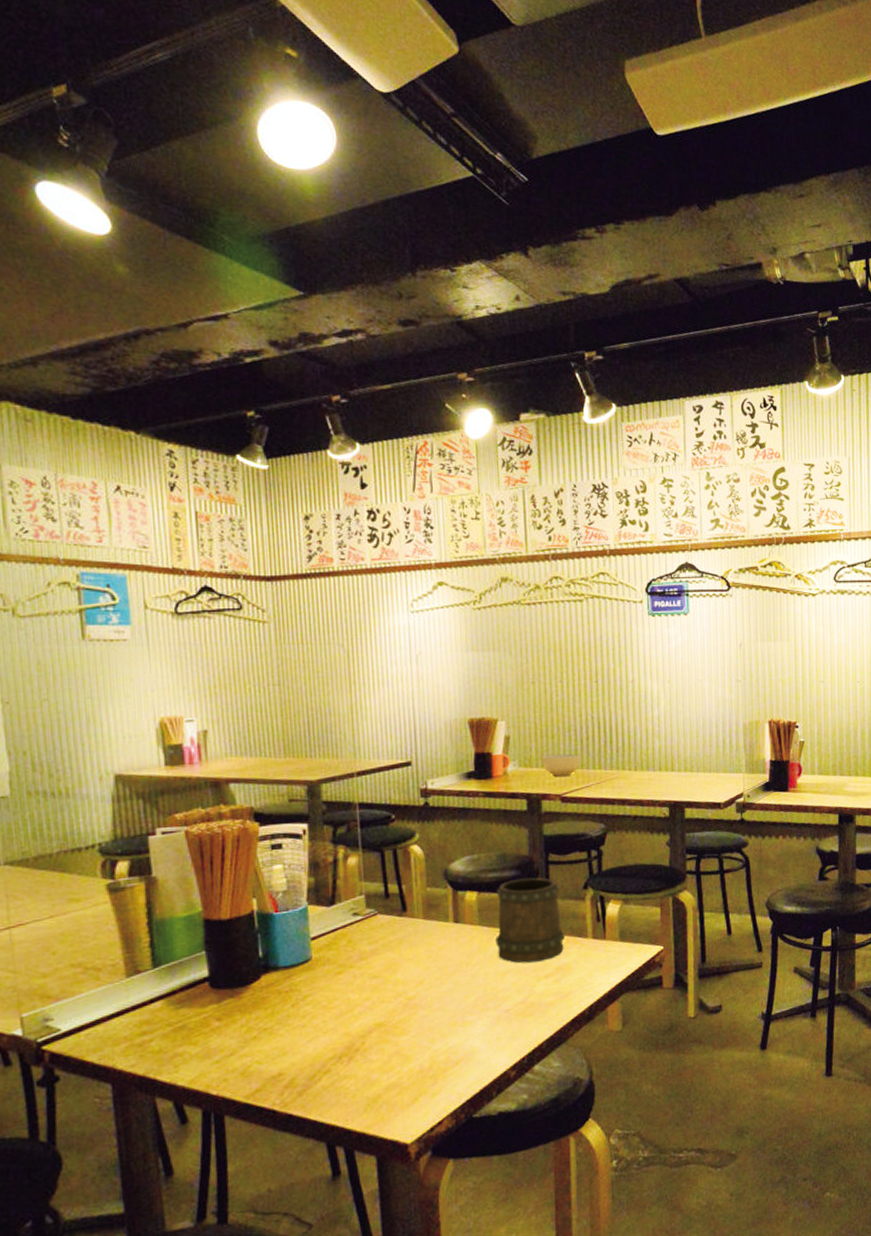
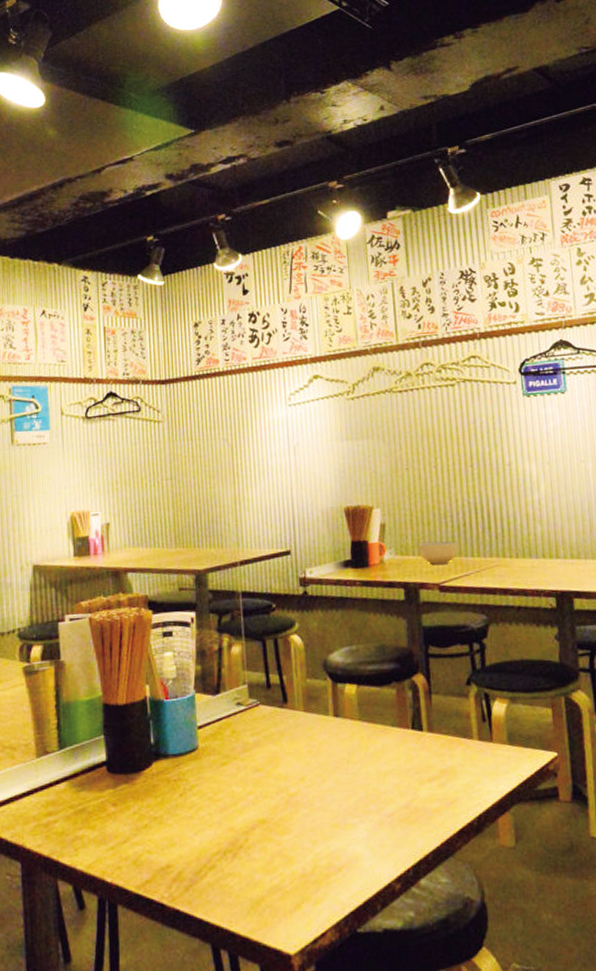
beer mug: present [496,877,566,963] -> none [375,671,449,763]

